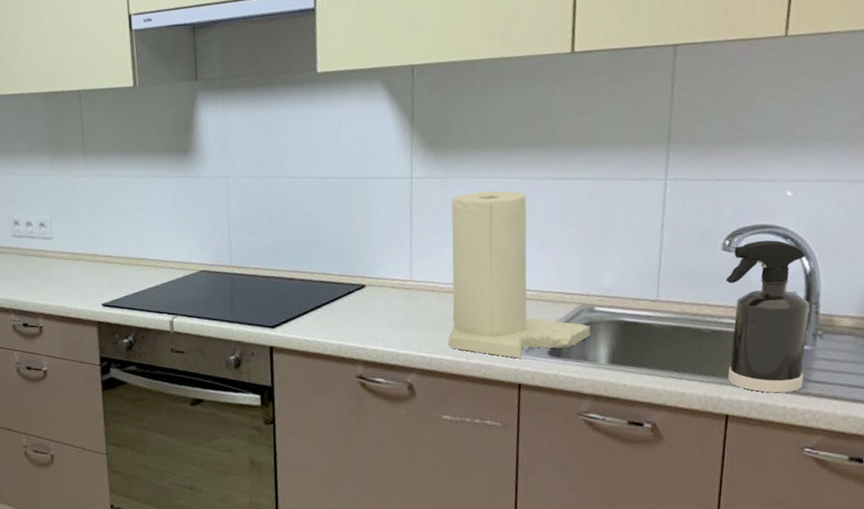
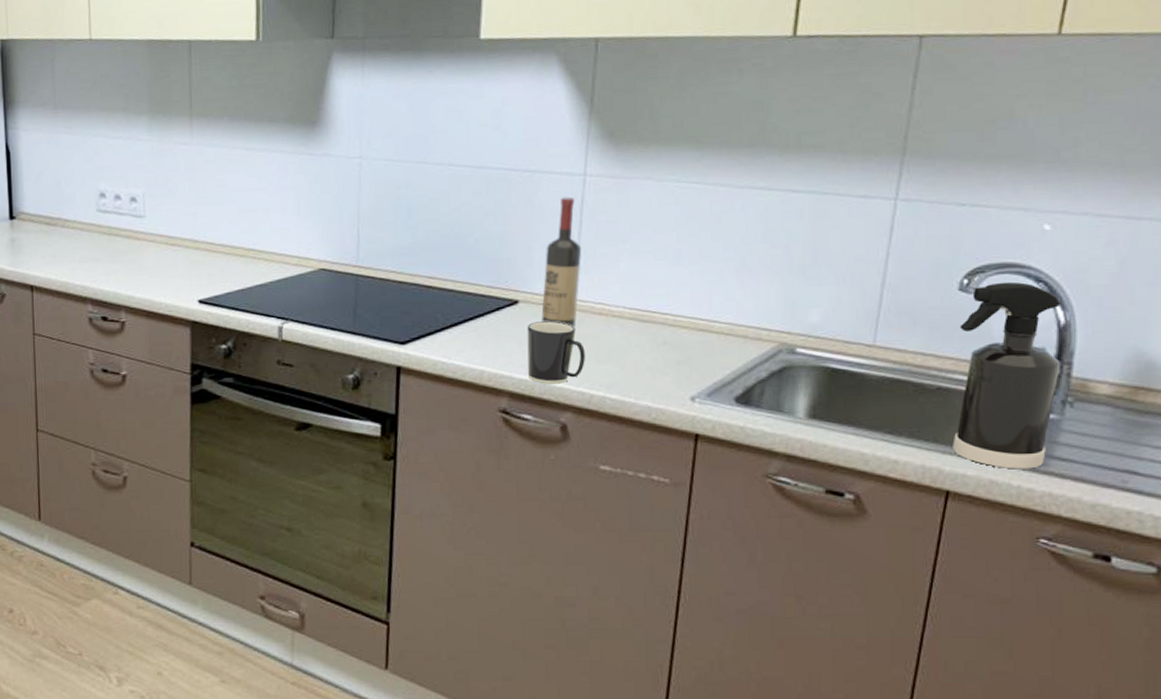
mug: none [373,300,424,353] -> present [527,321,585,385]
wine bottle: none [384,196,414,304] -> present [541,196,582,328]
paper towel: present [448,191,591,359] -> none [614,197,789,403]

